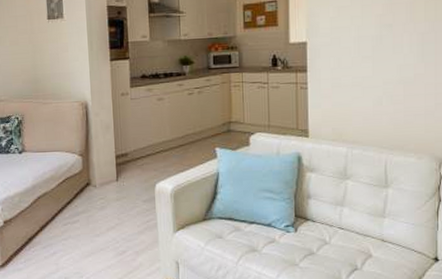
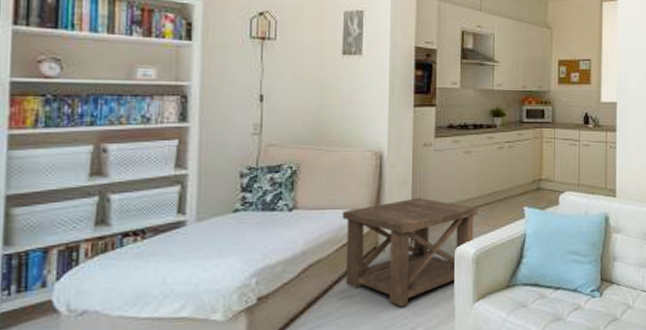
side table: none [59,140,174,233] -> present [342,197,479,307]

